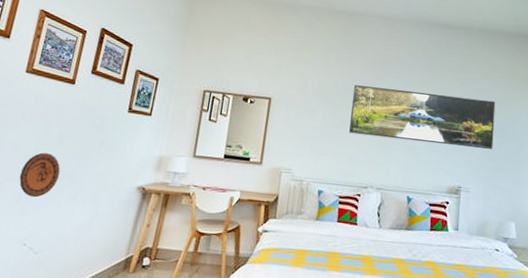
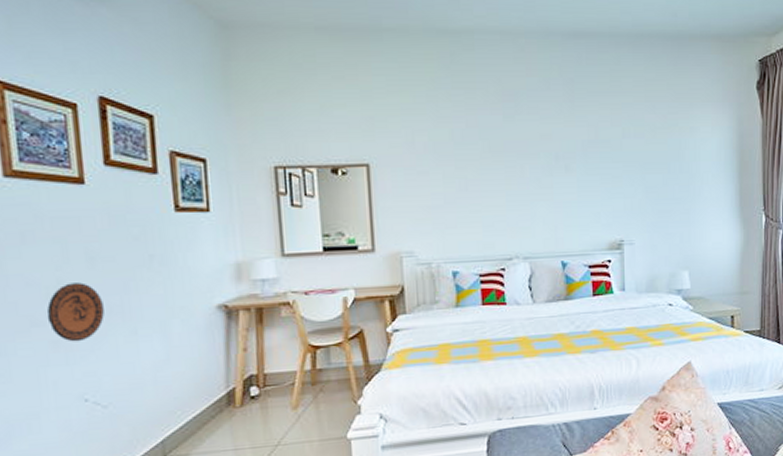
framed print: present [349,85,496,149] -> none [475,128,657,196]

